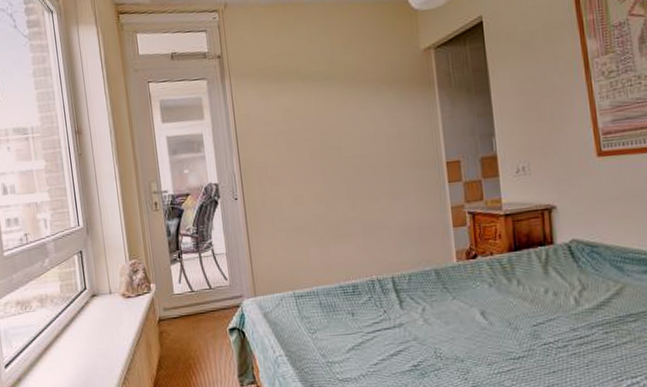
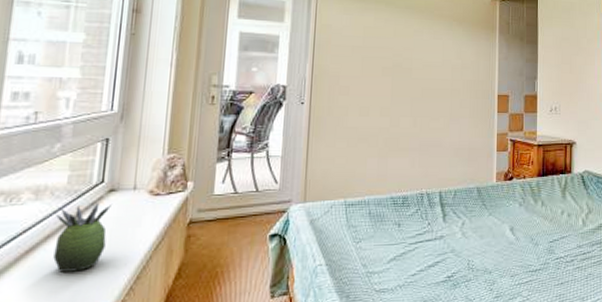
succulent plant: none [59,306,99,365] -> present [53,202,113,272]

